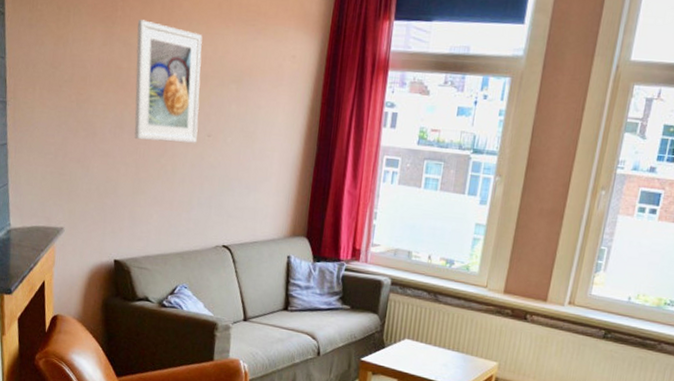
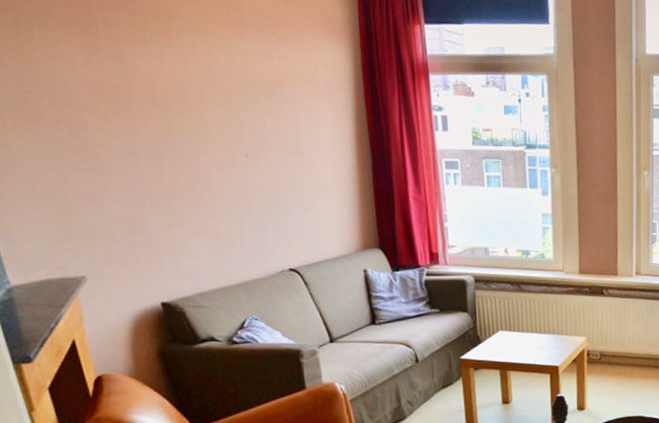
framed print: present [134,19,203,144] -> none [127,31,234,166]

